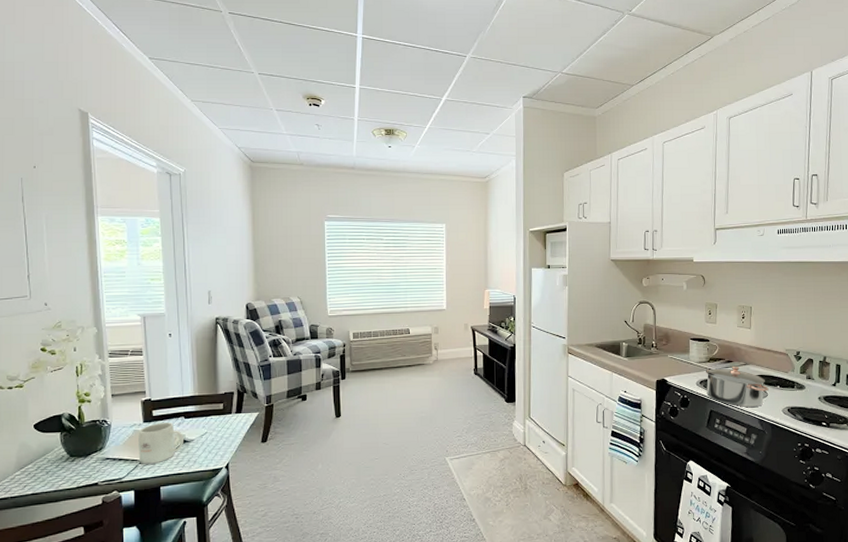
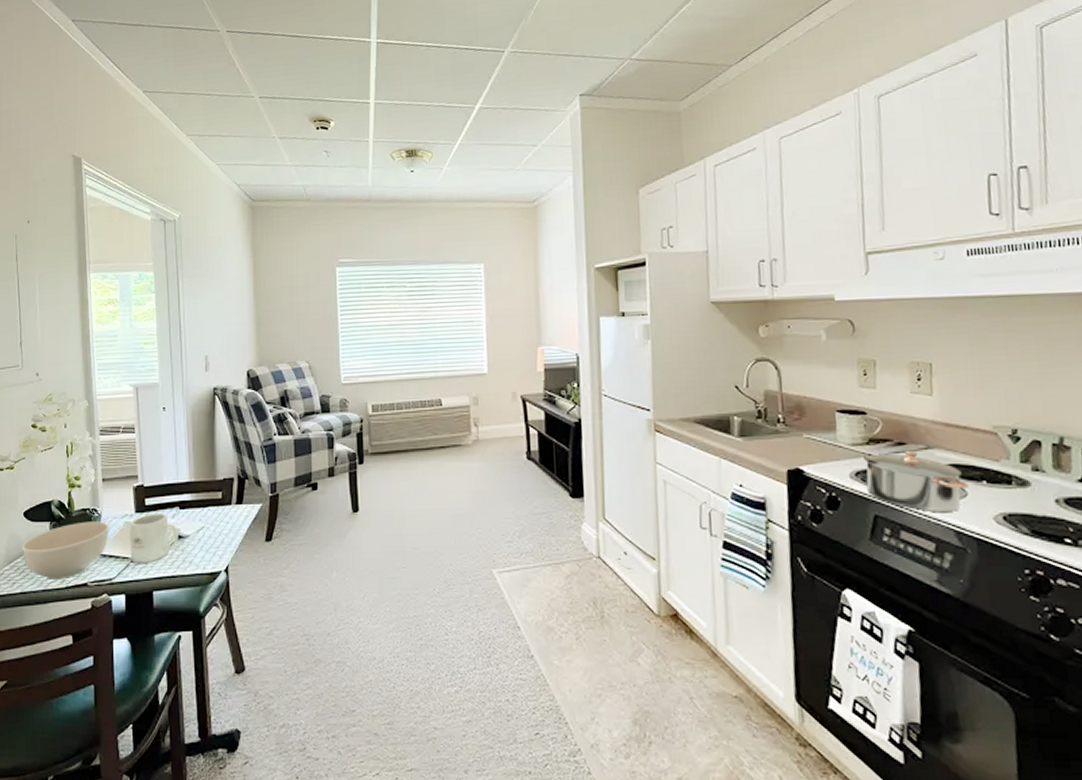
bowl: none [32,430,119,482] -> present [21,521,109,580]

